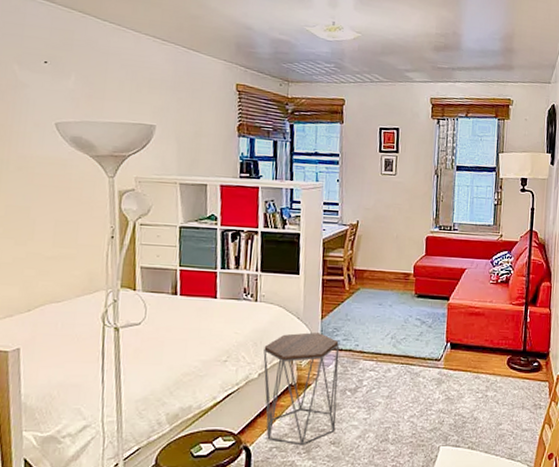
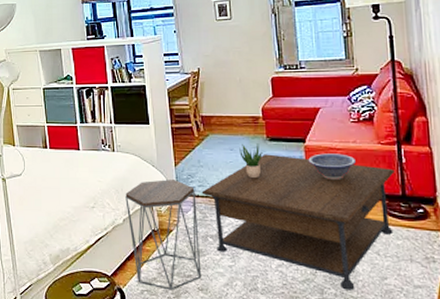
coffee table: none [345,310,520,436] -> present [201,154,394,290]
potted plant: none [387,298,410,334] -> present [239,143,264,179]
decorative bowl: none [449,311,491,336] -> present [308,153,357,179]

